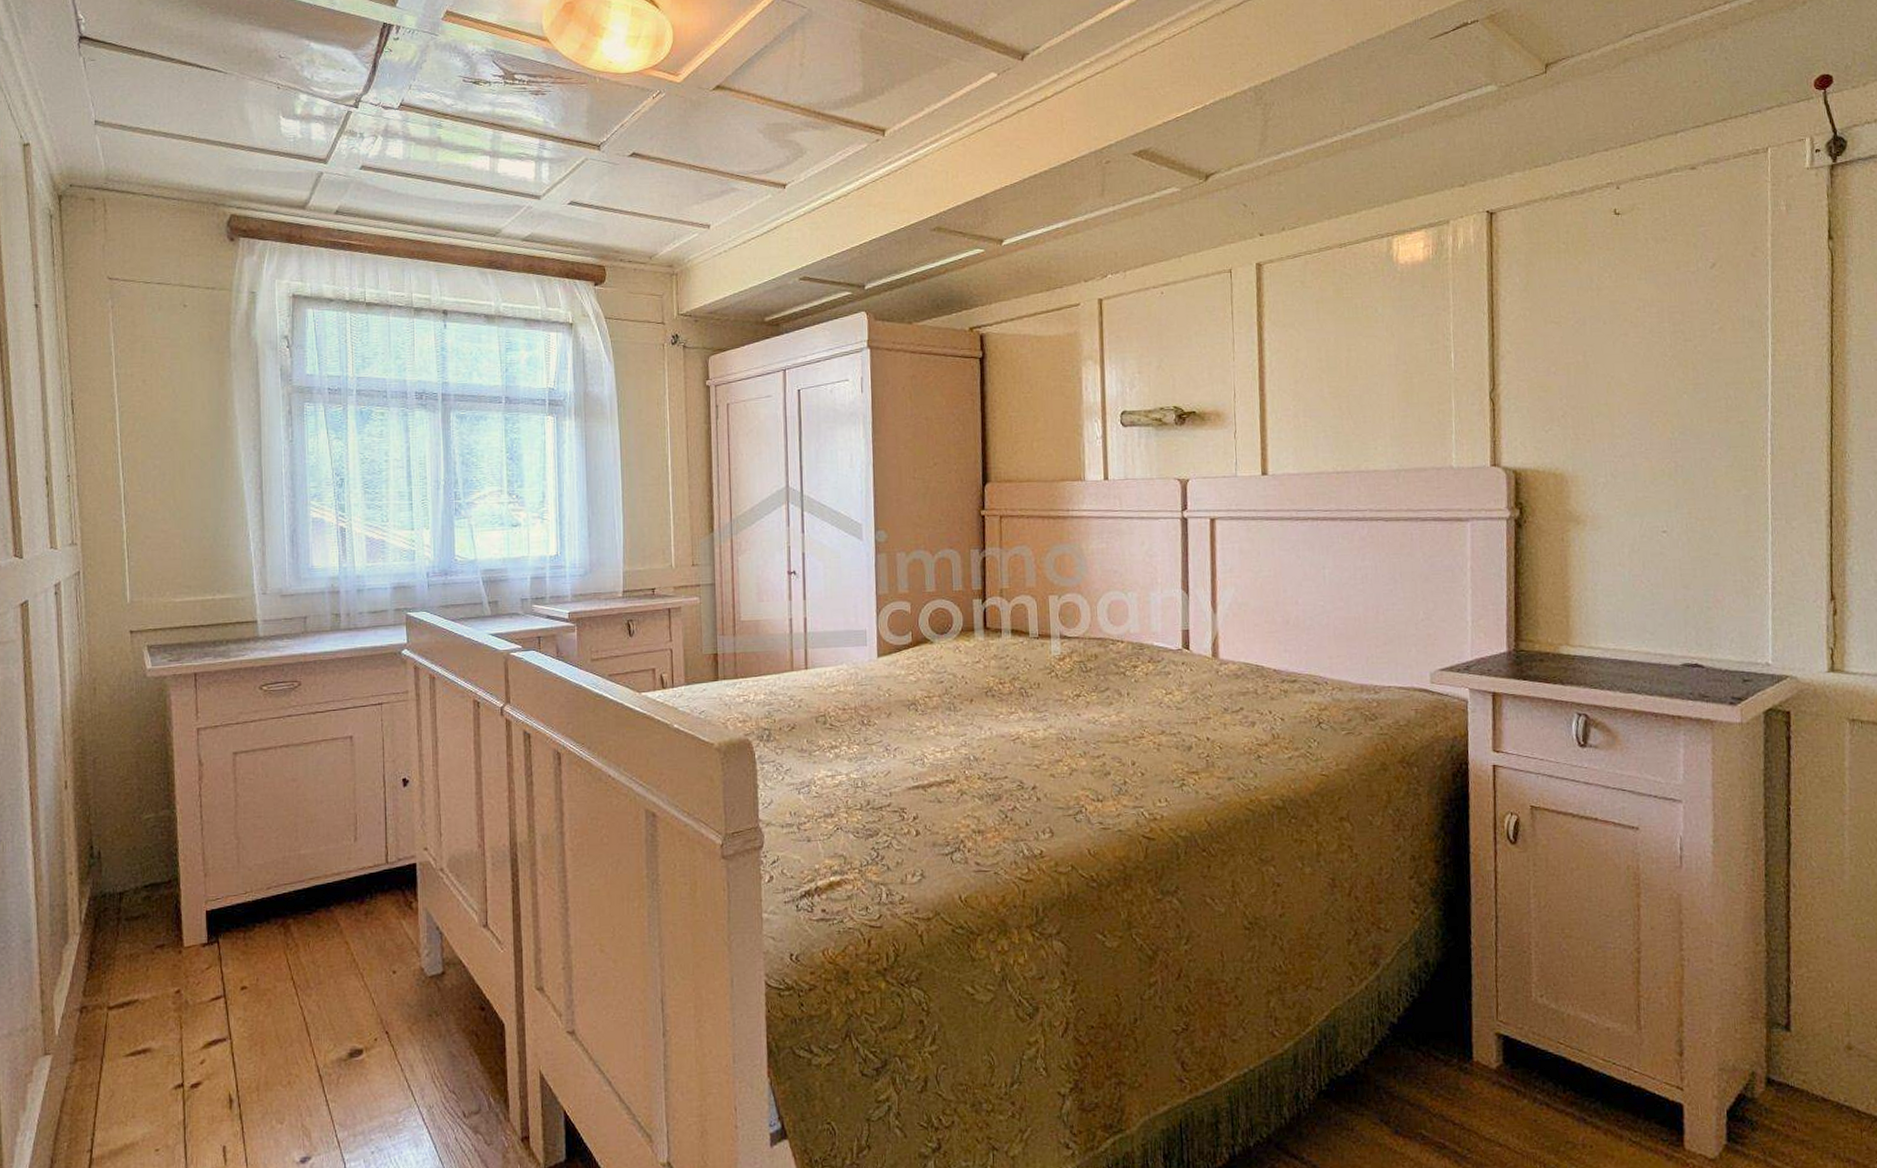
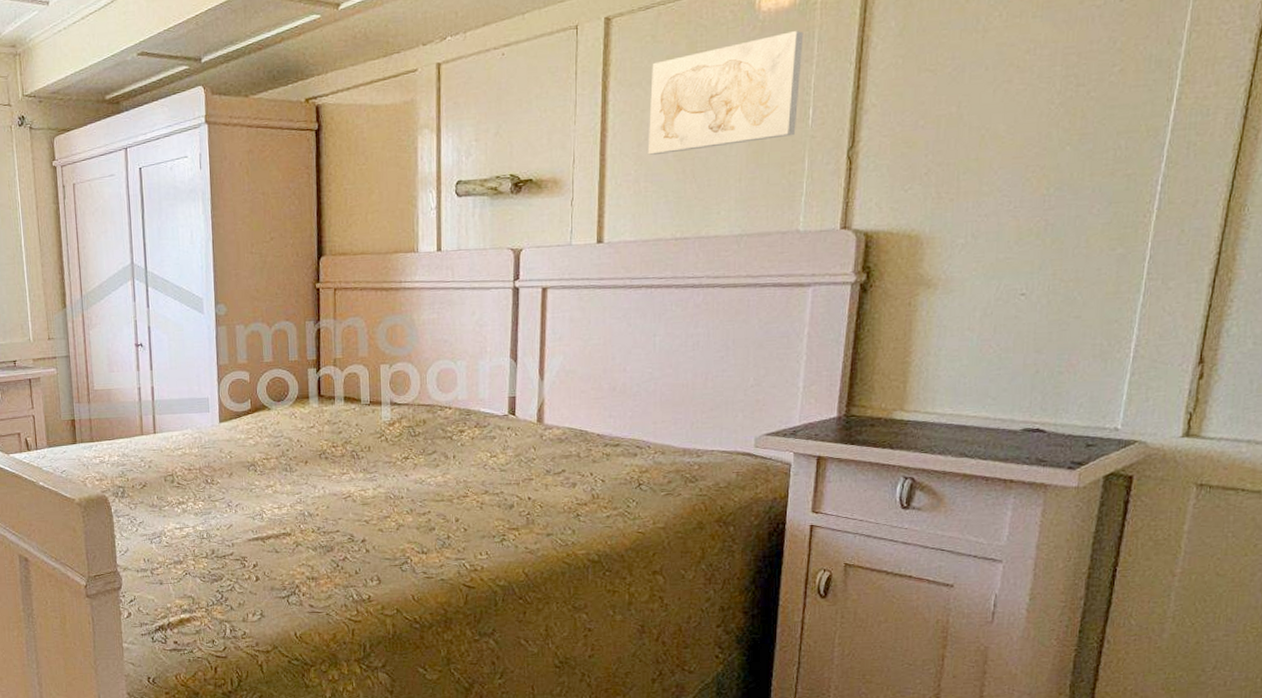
wall art: none [1303,283,1441,392] -> present [647,31,804,156]

